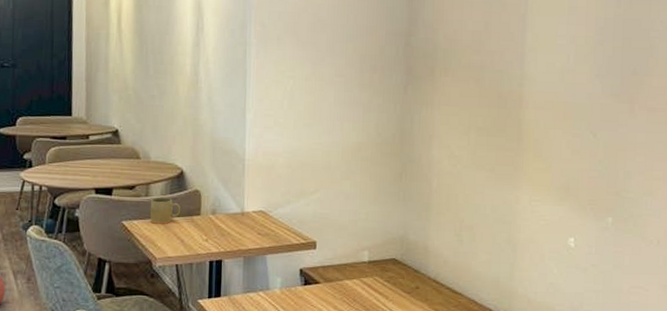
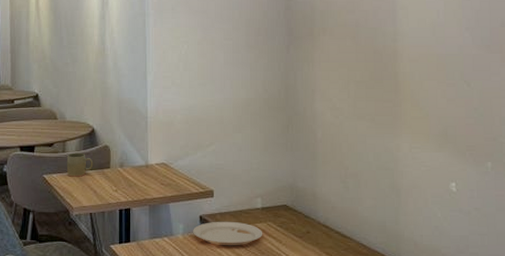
plate: none [292,275,369,302] -> present [193,221,263,246]

